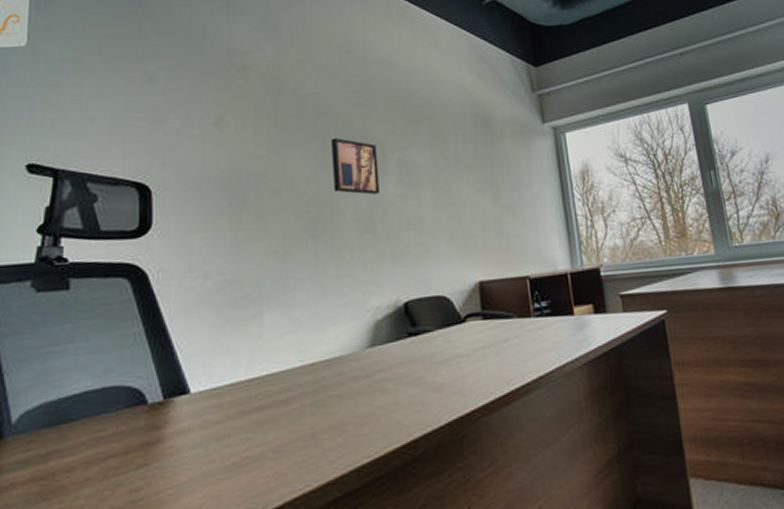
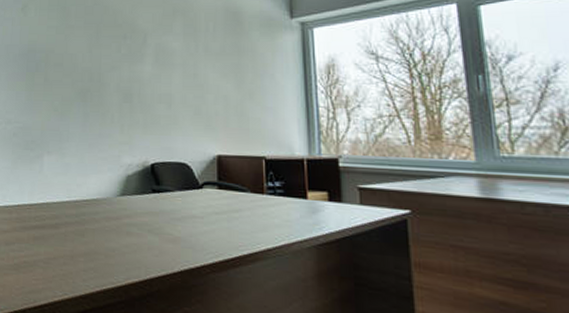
wall art: present [330,138,380,195] -> none [102,24,139,72]

